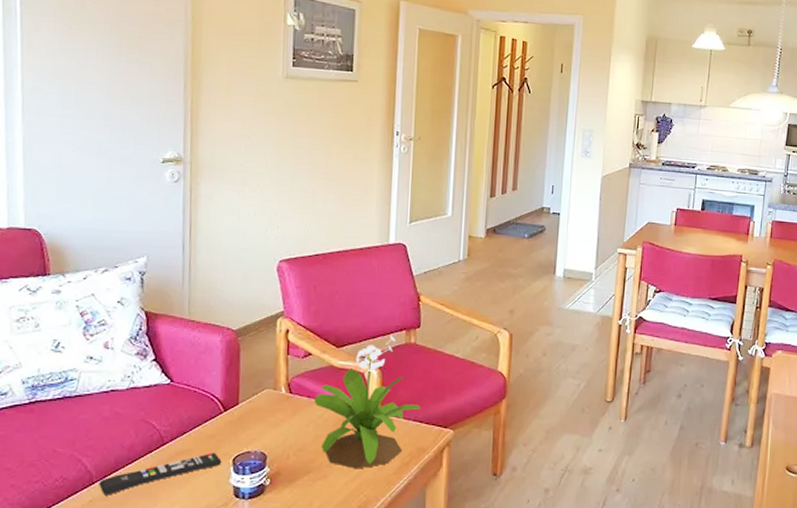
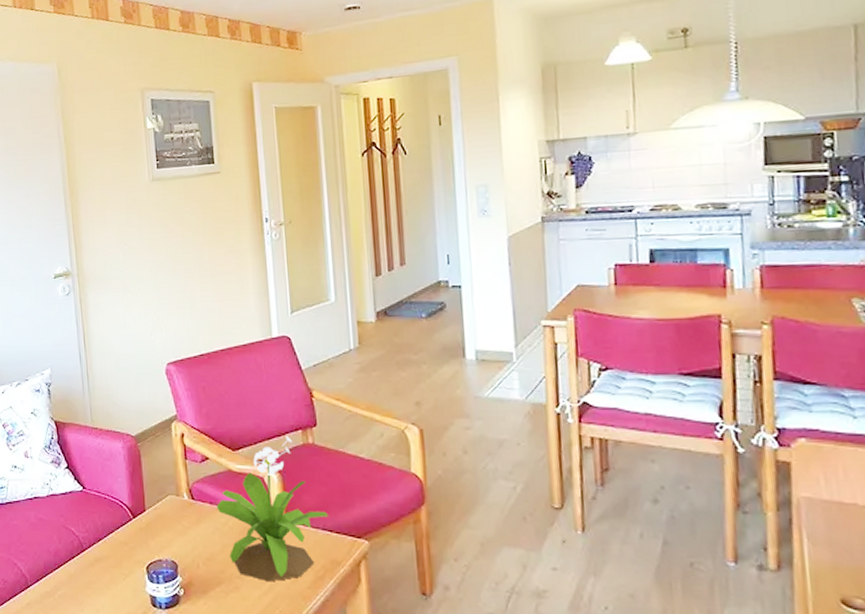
remote control: present [99,452,222,495] -> none [33,559,137,599]

